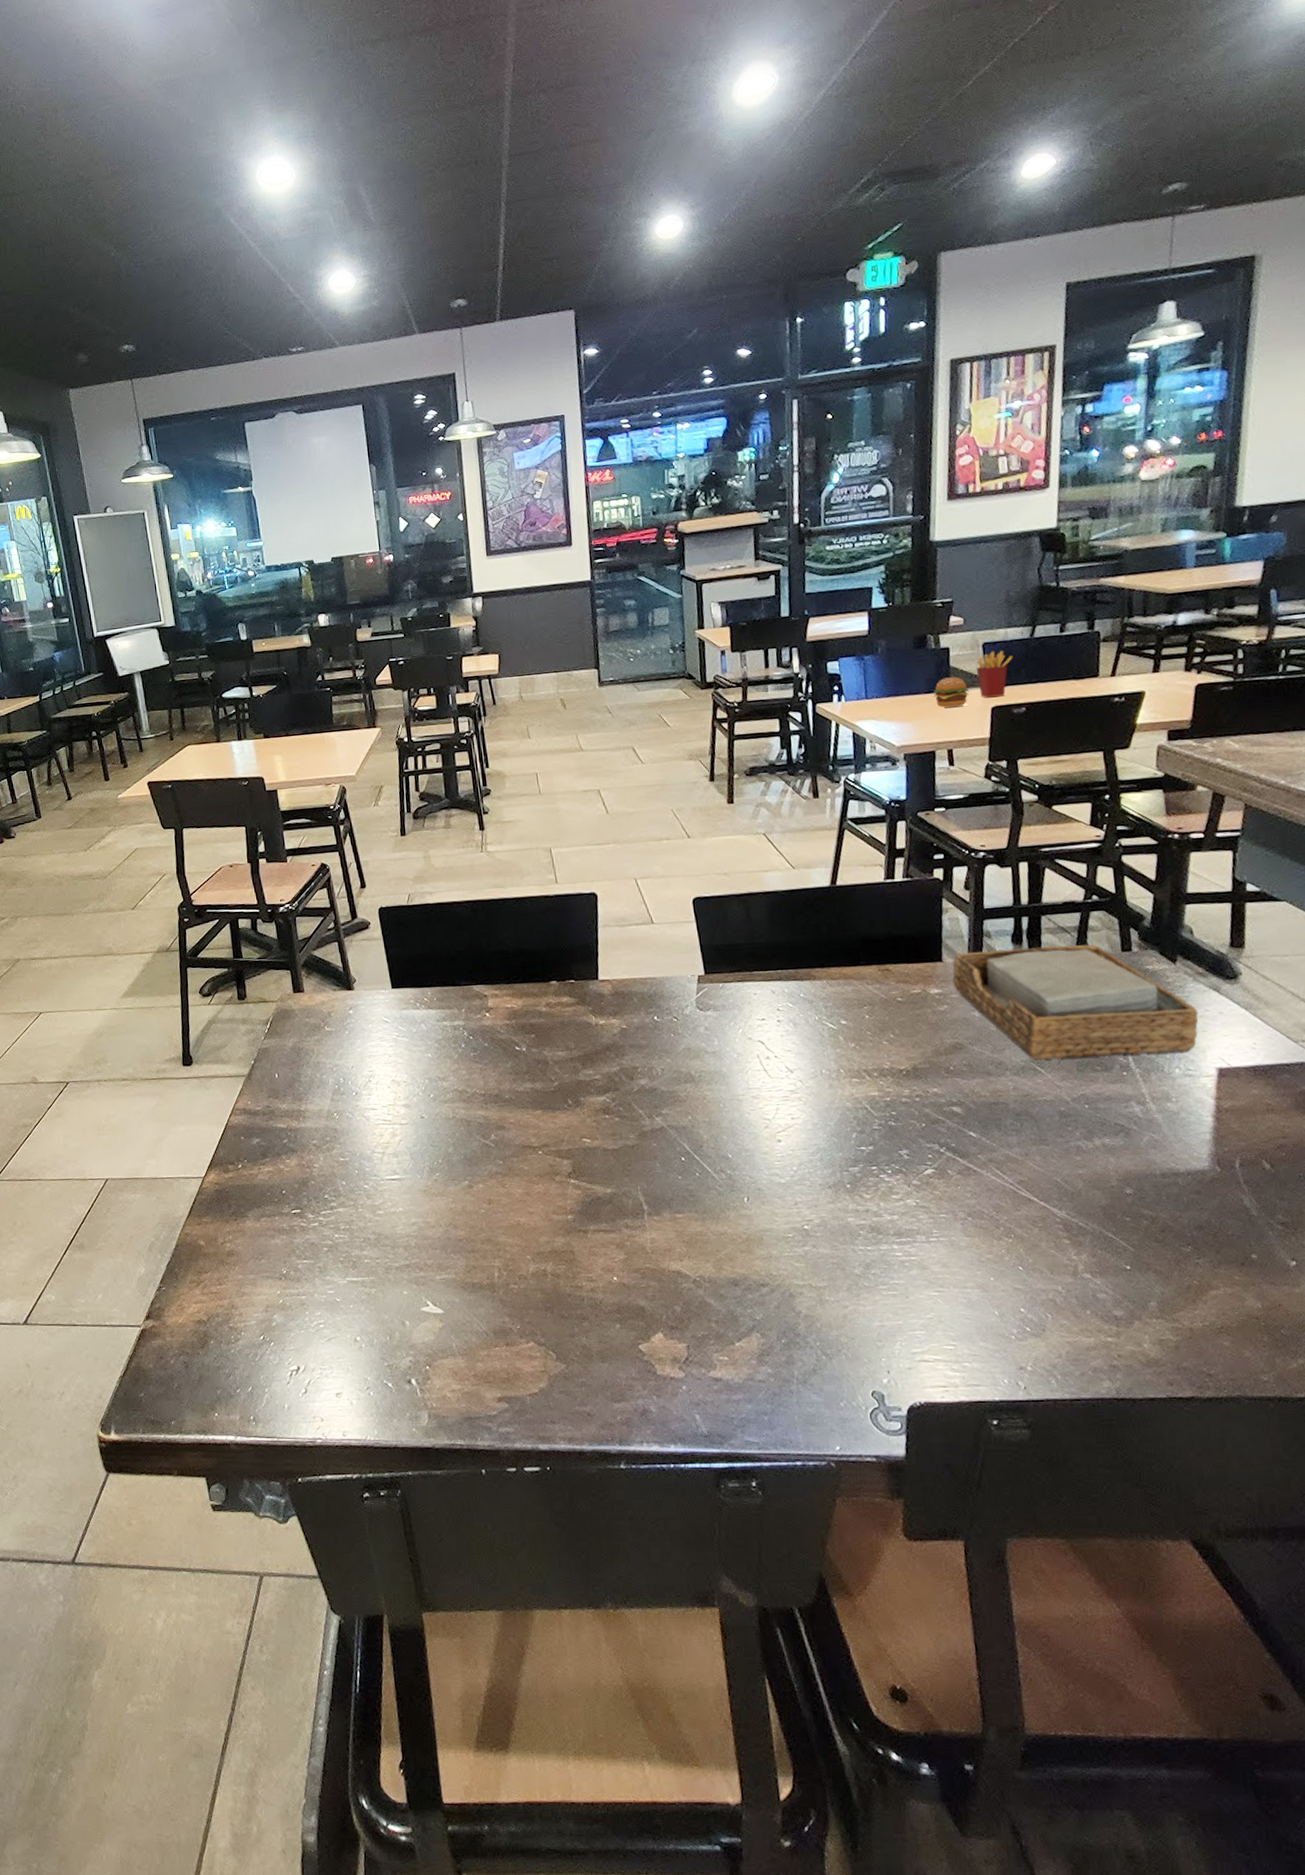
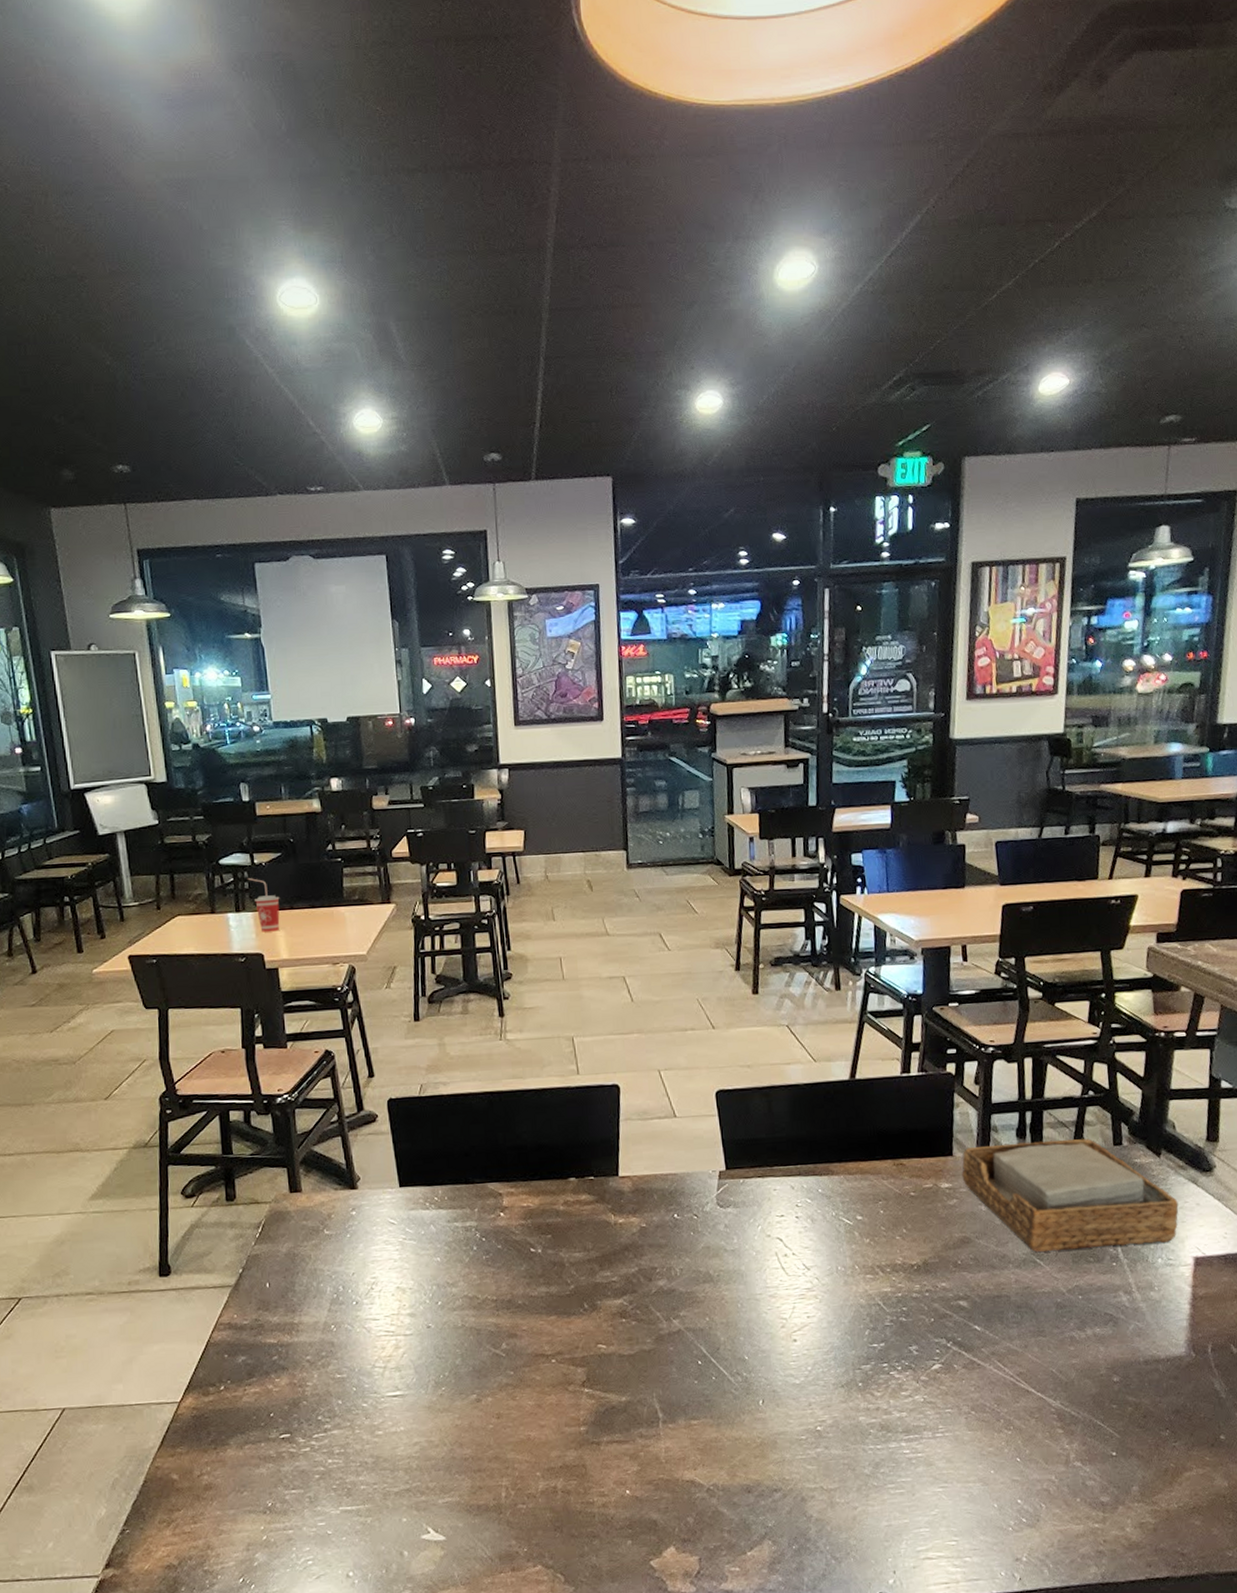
beverage cup: none [247,708,278,758] -> present [247,877,280,932]
hamburger: present [933,677,970,708] -> none [950,873,983,904]
french fries: present [976,650,1013,698] -> none [989,849,1023,896]

